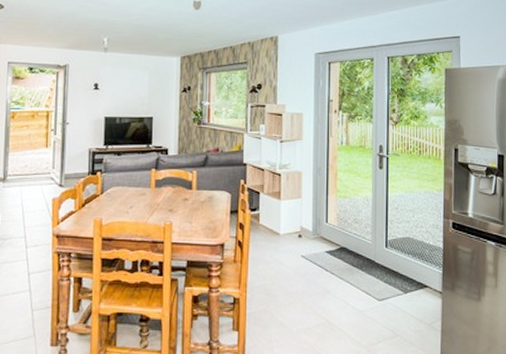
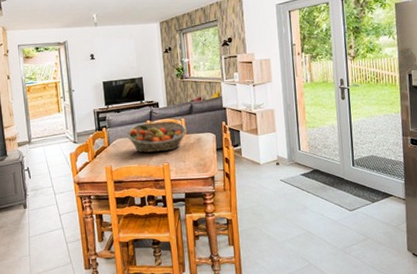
fruit basket: none [125,171,198,208] -> present [127,120,187,153]

